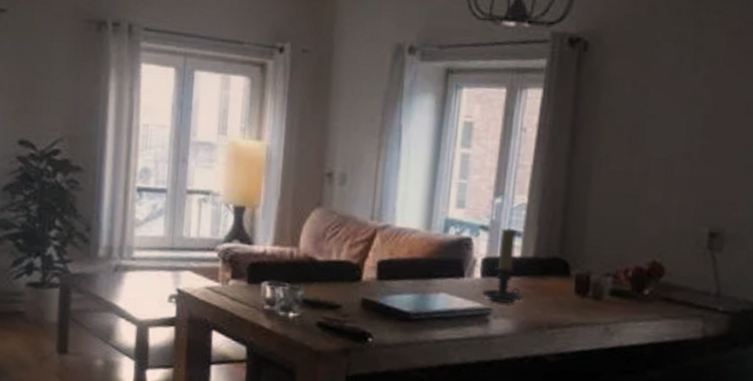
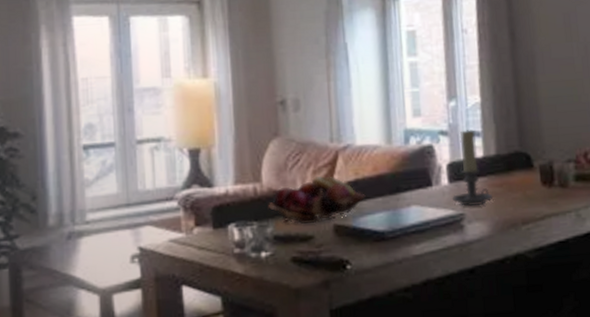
fruit basket: none [302,250,397,295] -> present [269,175,366,224]

